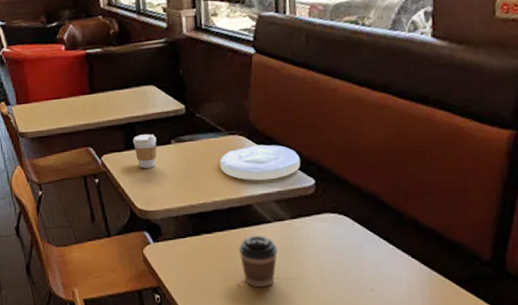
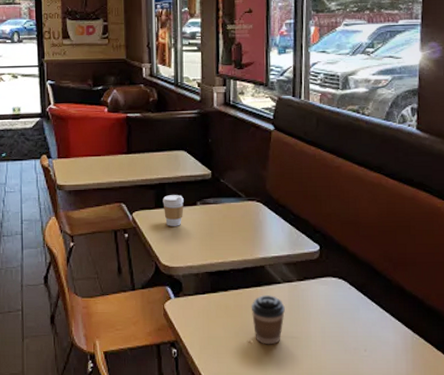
plate: present [219,144,300,181] -> none [238,211,308,244]

